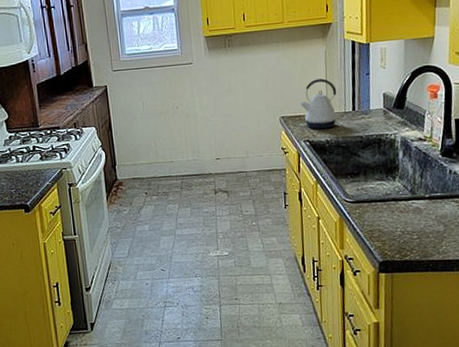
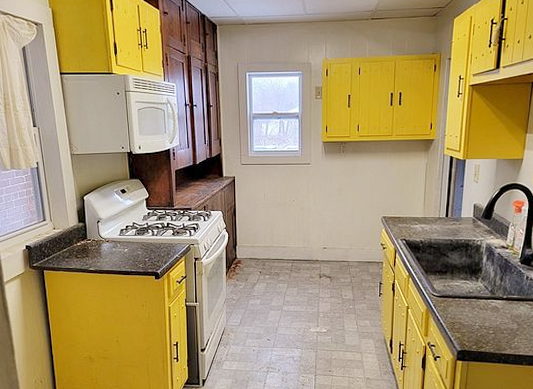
kettle: present [299,78,339,129] -> none [400,187,433,231]

